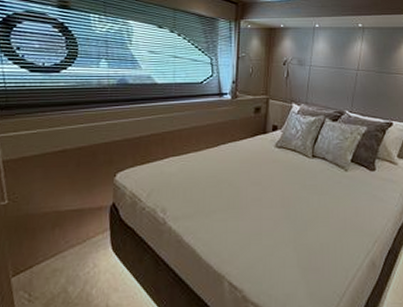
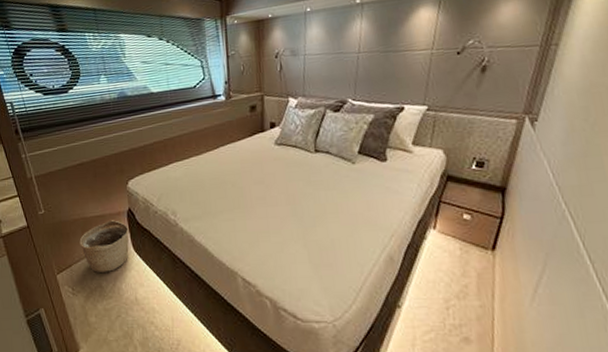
basket: none [47,215,110,275] -> present [79,220,129,272]

